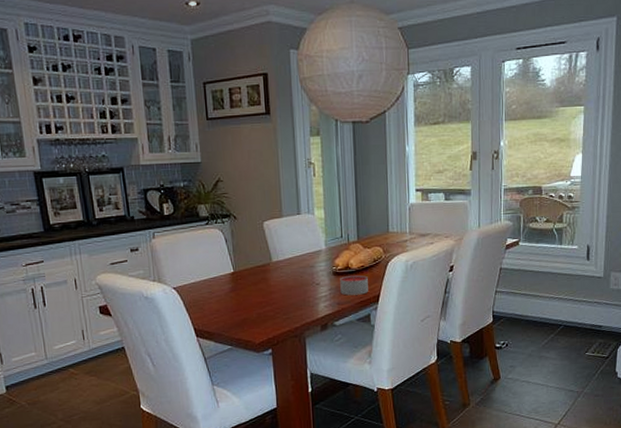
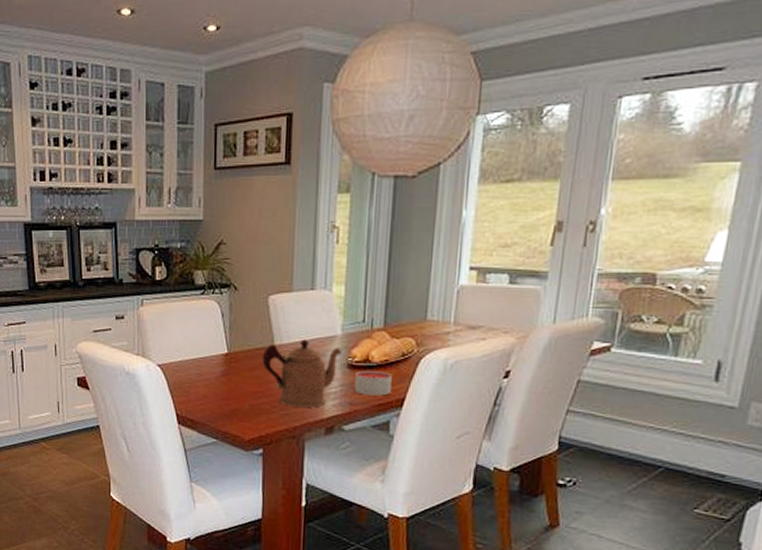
coffeepot: none [263,255,328,311] -> present [262,339,343,408]

